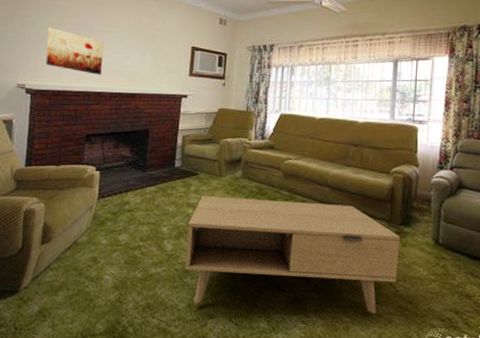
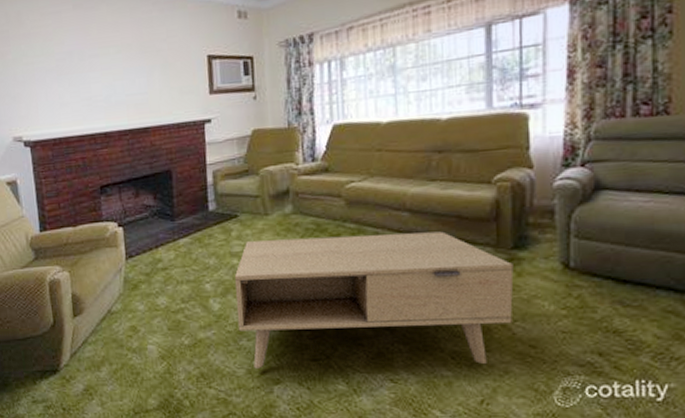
wall art: present [46,27,104,75] -> none [34,61,105,112]

